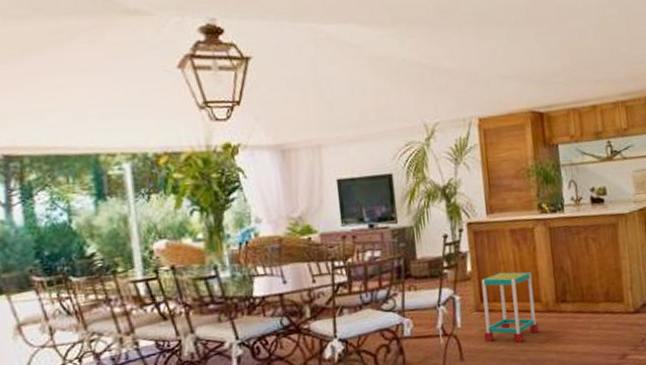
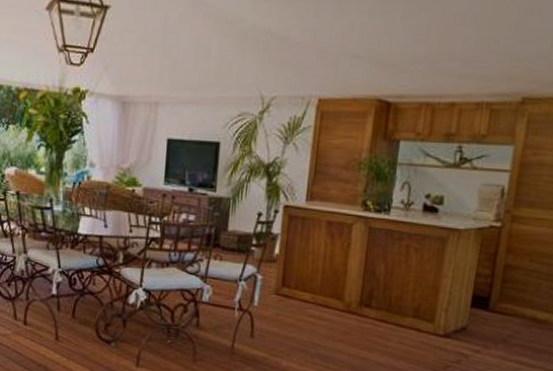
side table: present [481,272,539,343] -> none [278,261,340,335]

